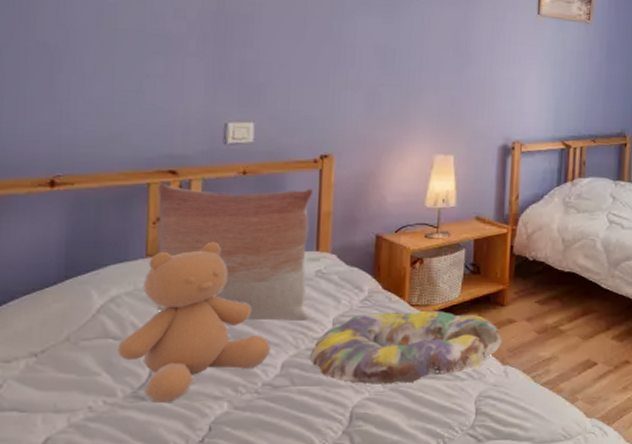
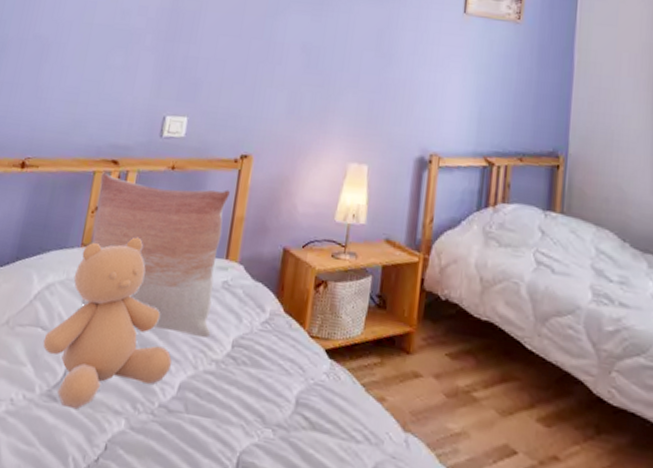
cushion: present [310,310,504,384] -> none [206,338,407,436]

